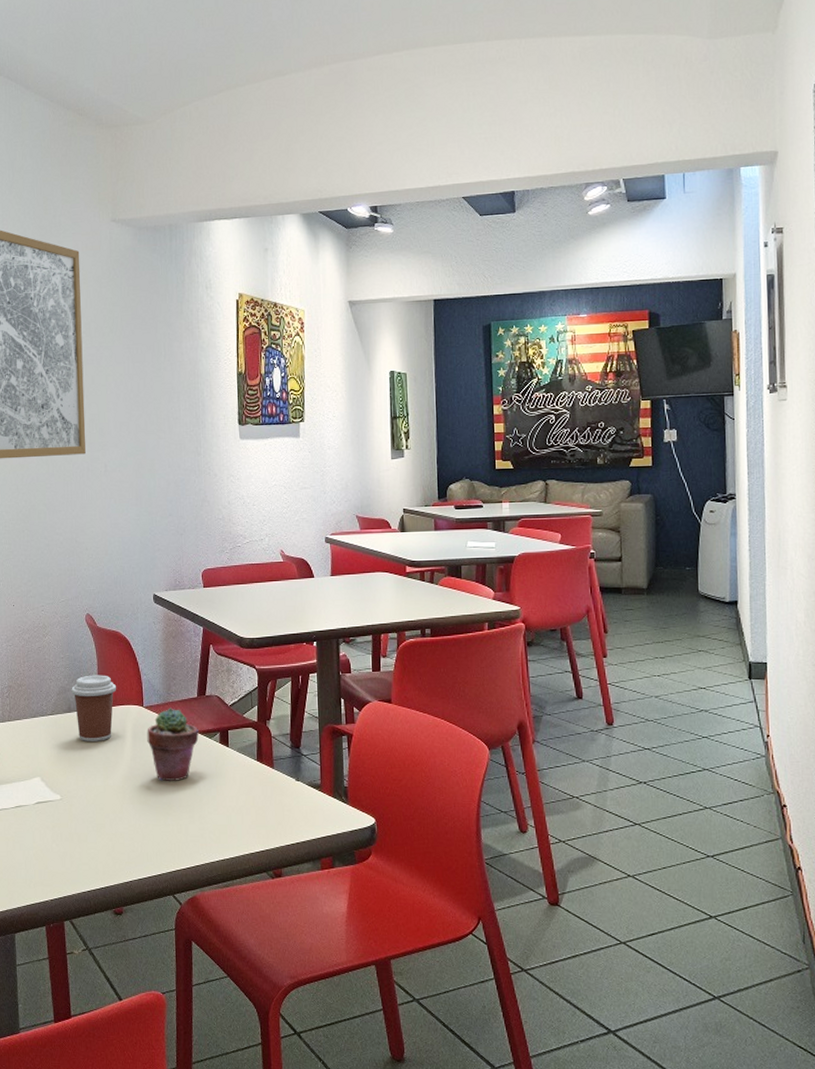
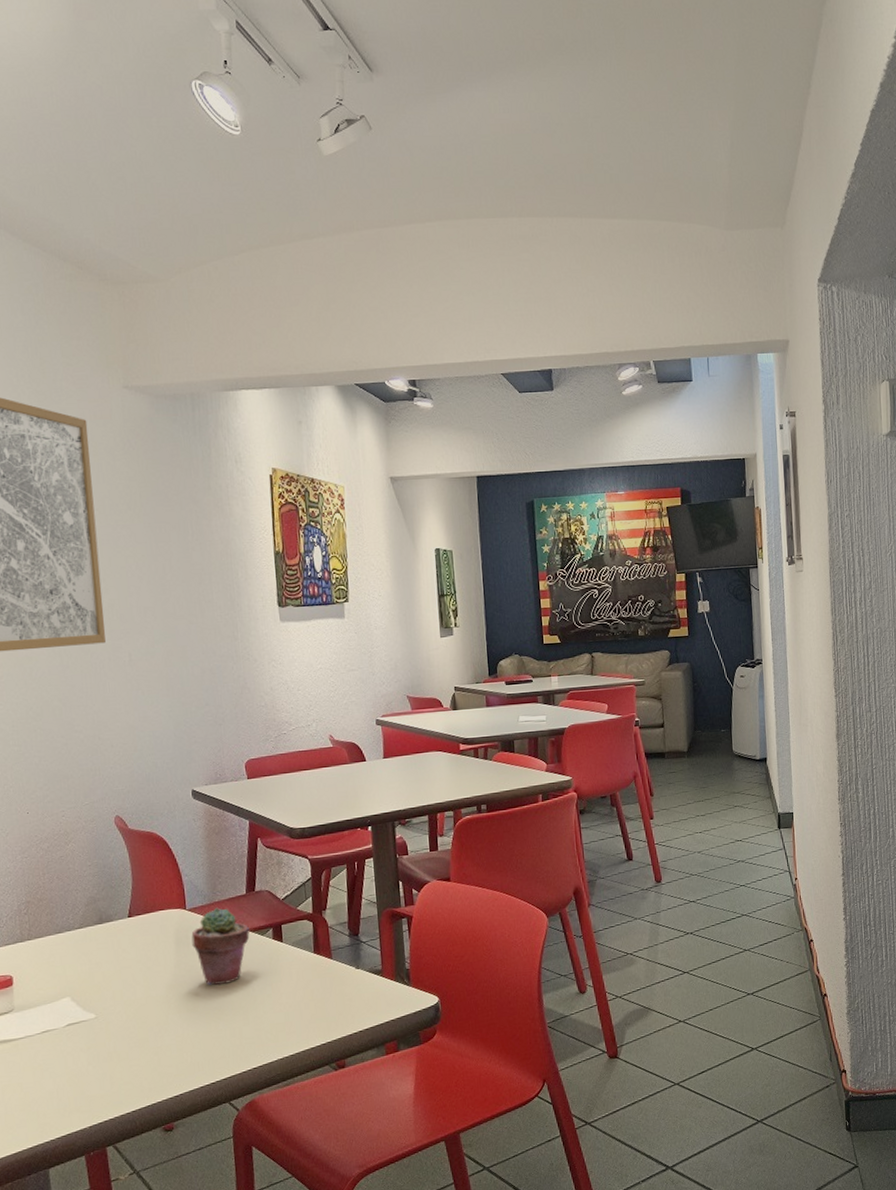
coffee cup: present [71,675,117,741] -> none [101,879,155,953]

